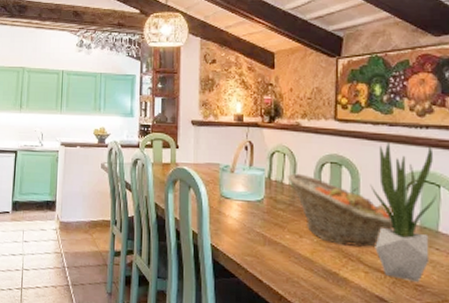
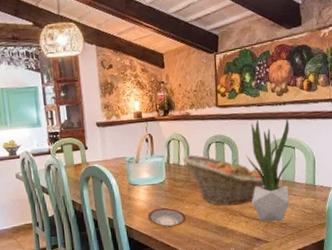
plate: none [239,231,286,260] -> present [148,207,187,229]

